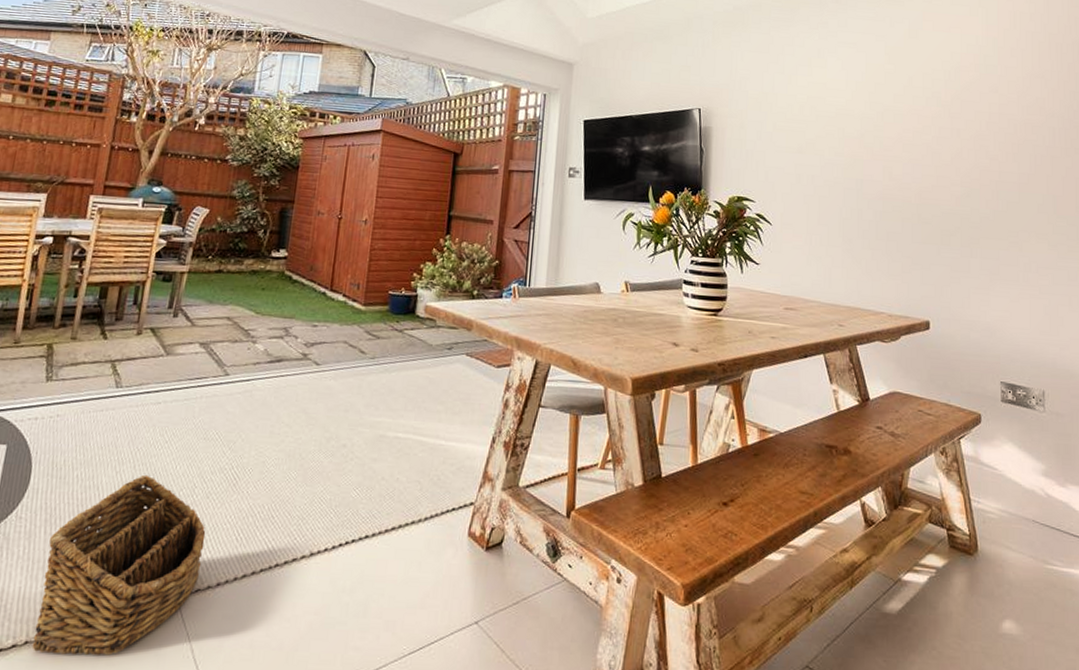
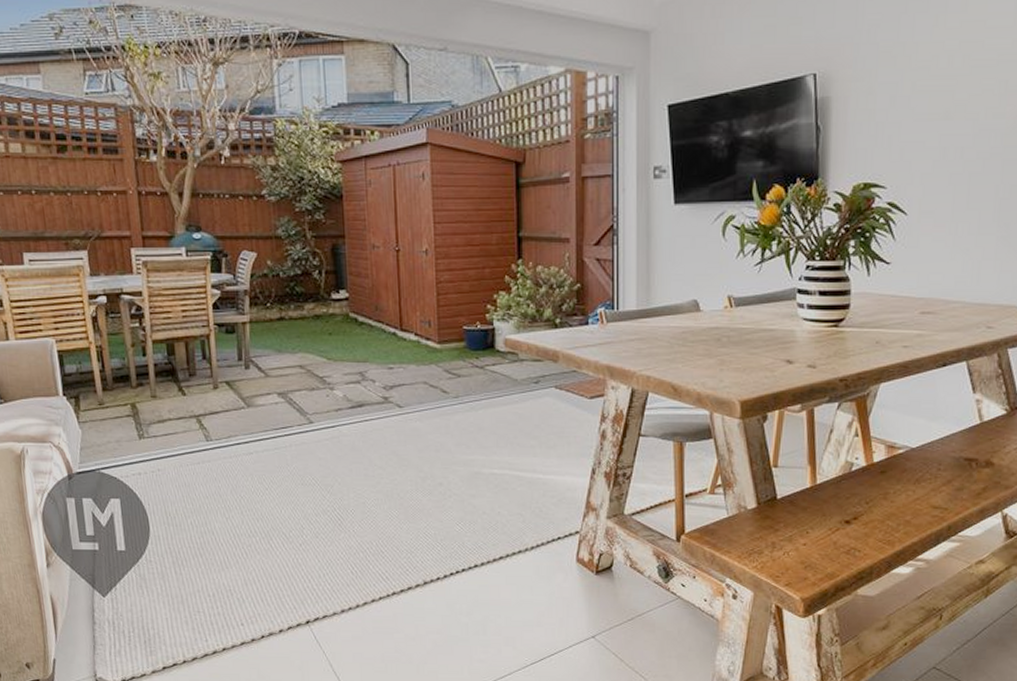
basket: present [32,474,206,656] -> none [182,519,324,671]

